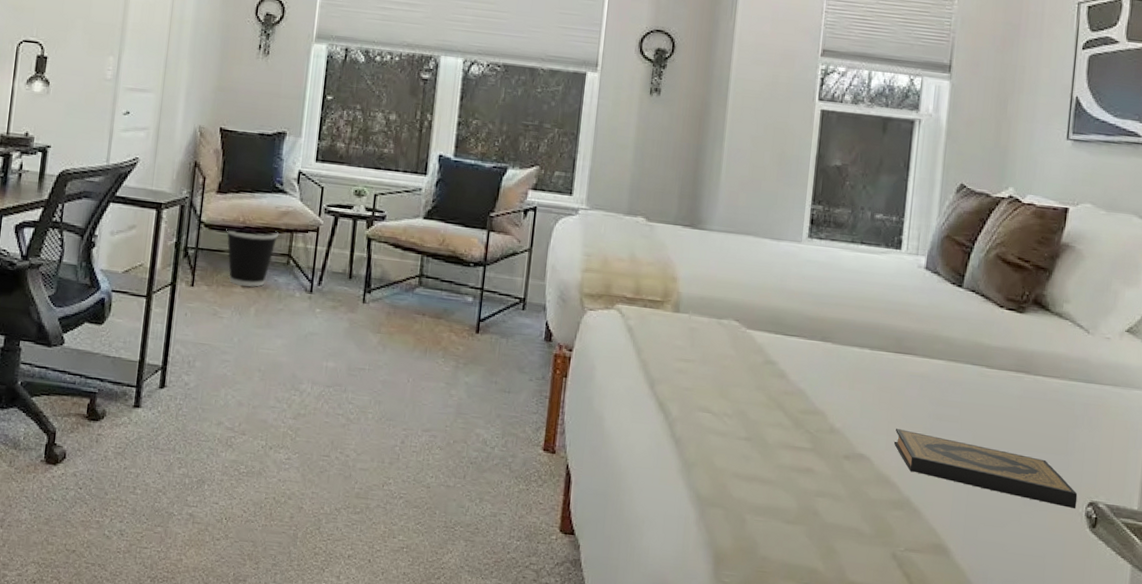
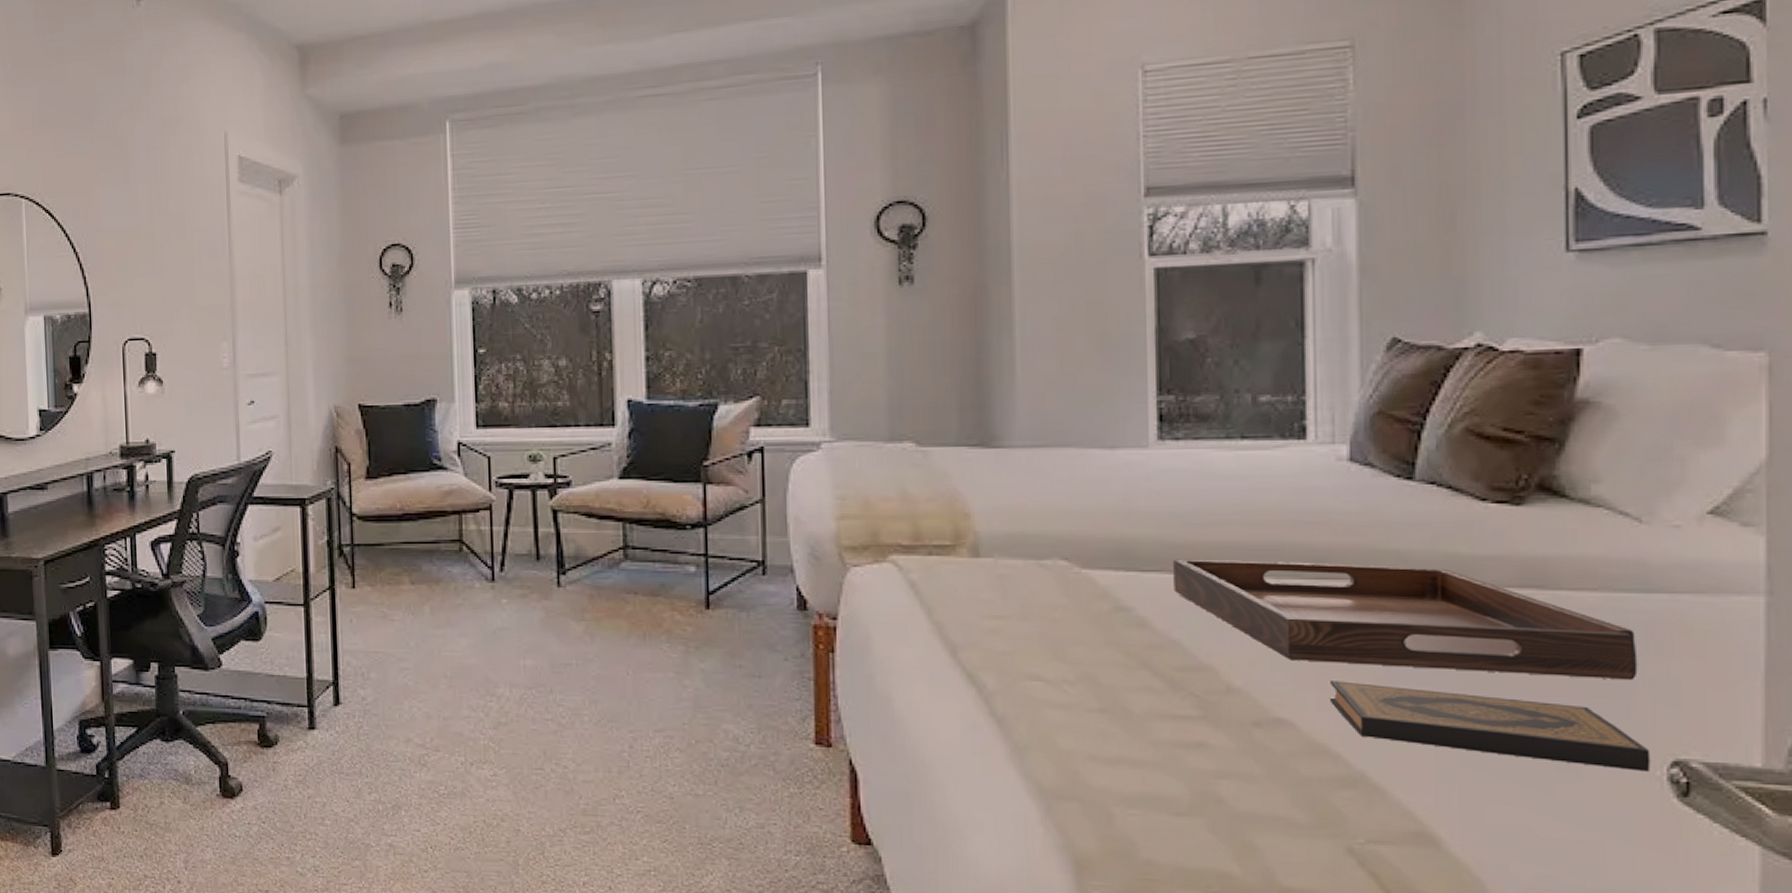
wastebasket: present [226,229,279,287] -> none [382,514,445,581]
serving tray: none [805,328,1078,444] -> present [1173,559,1638,681]

